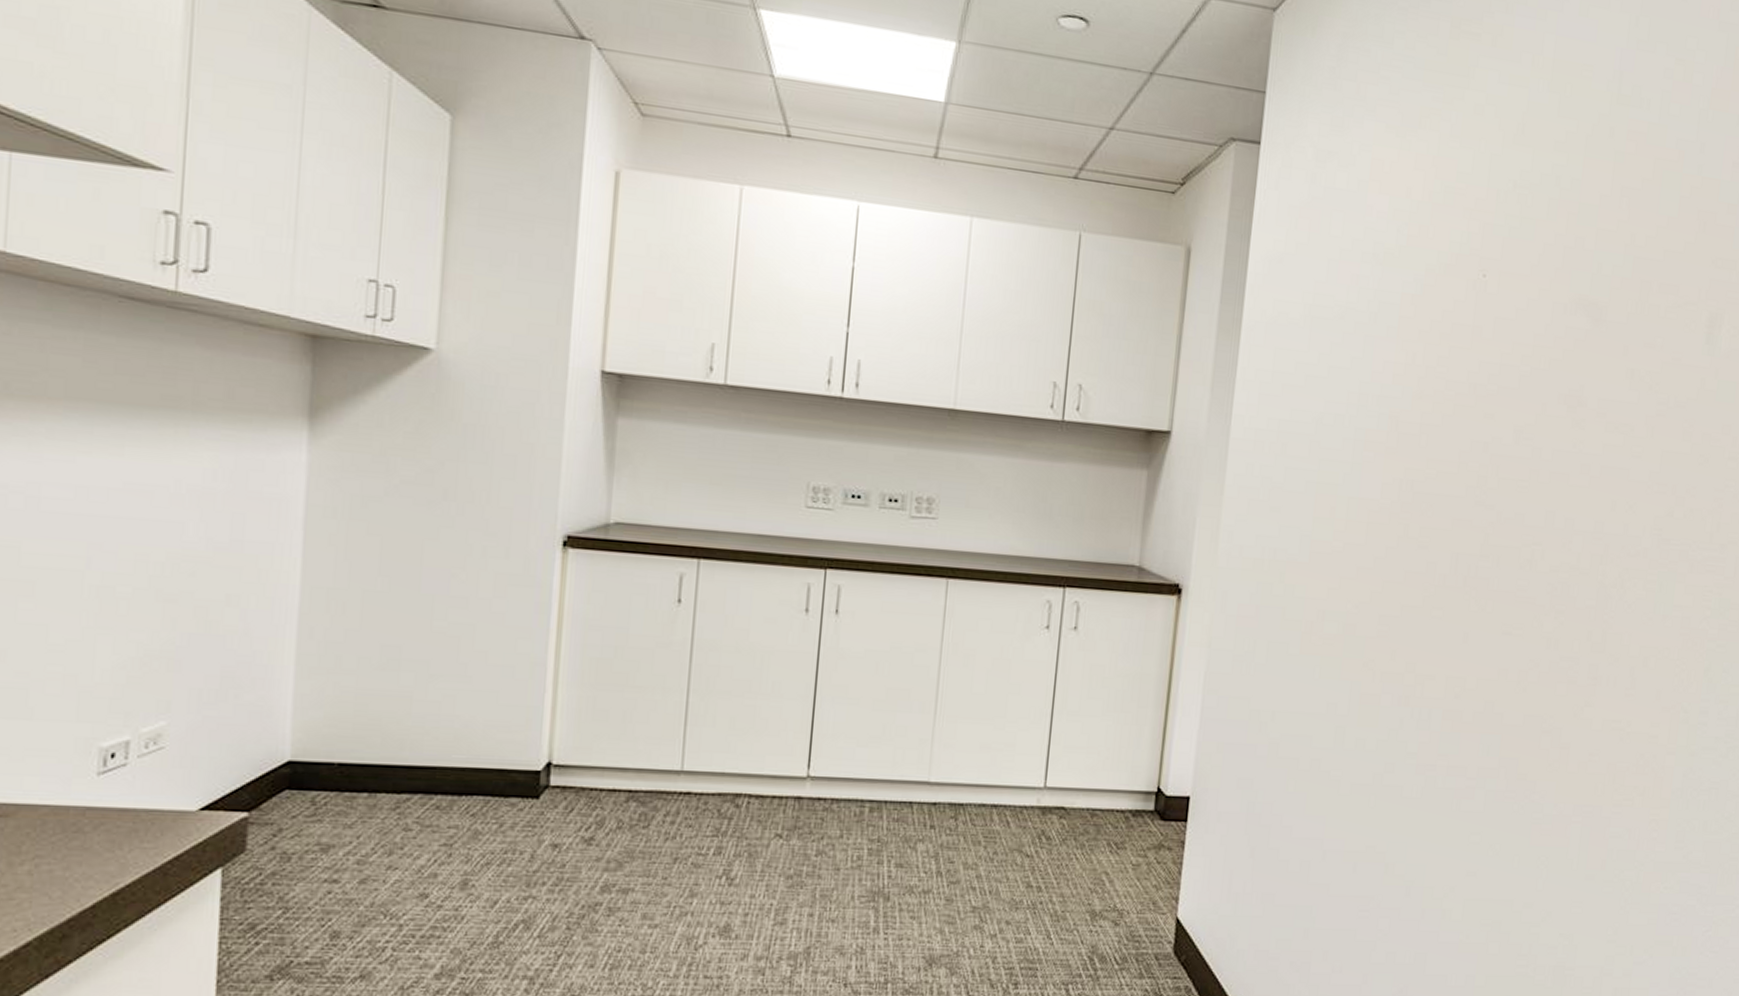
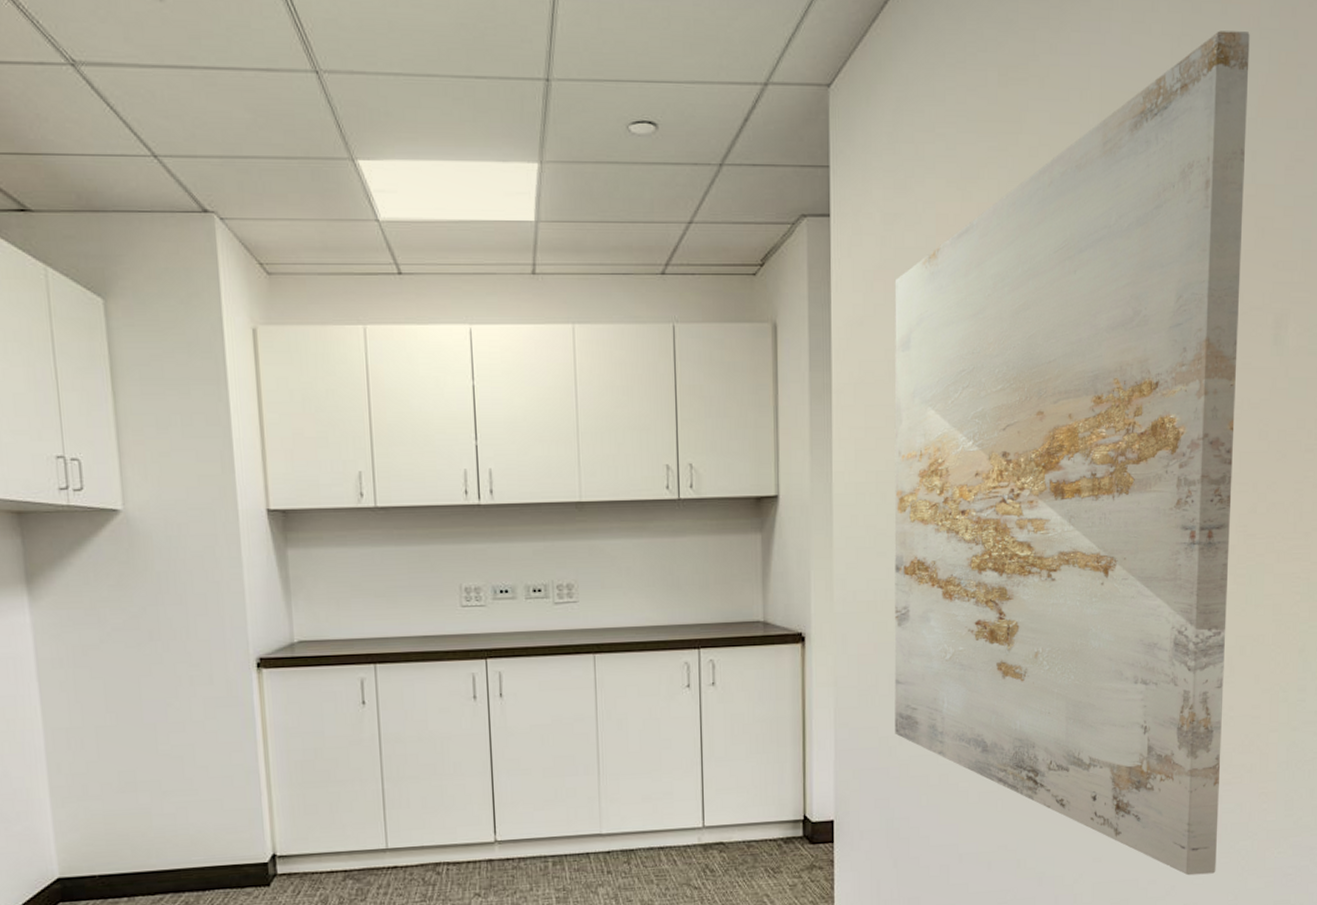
wall art: none [1268,16,1709,903] -> present [894,31,1250,876]

